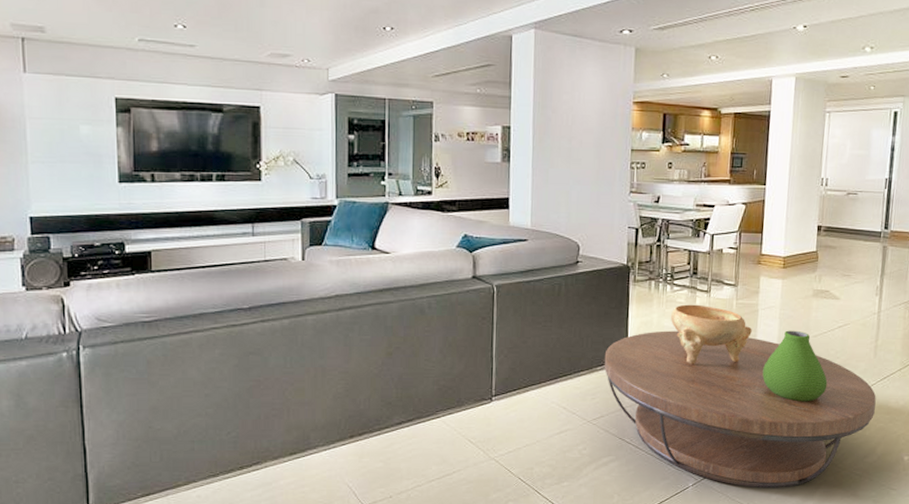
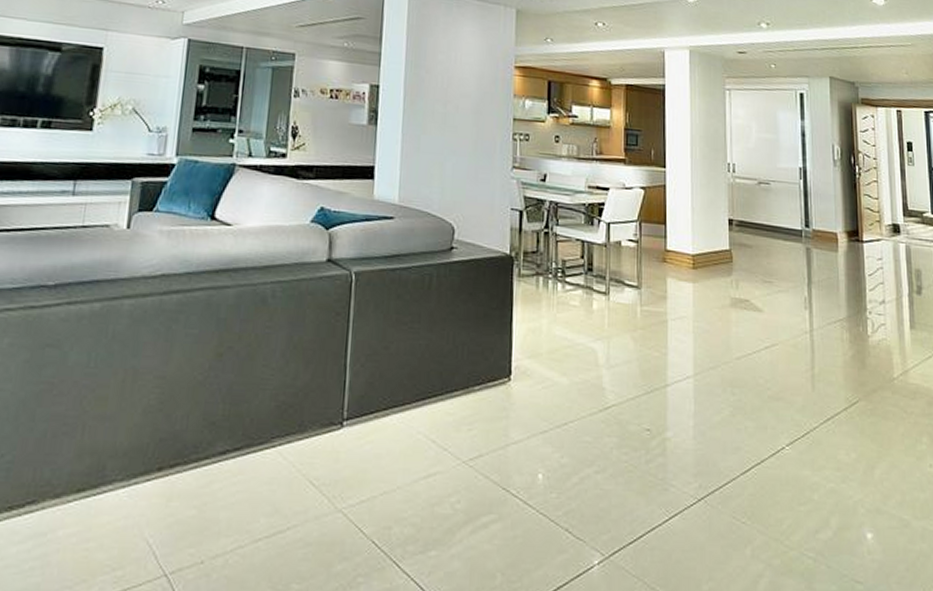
coffee table: present [604,330,876,489] -> none [483,341,822,574]
decorative bowl: present [671,304,752,364] -> none [564,308,662,390]
vase: present [762,330,828,402] -> none [678,349,759,448]

